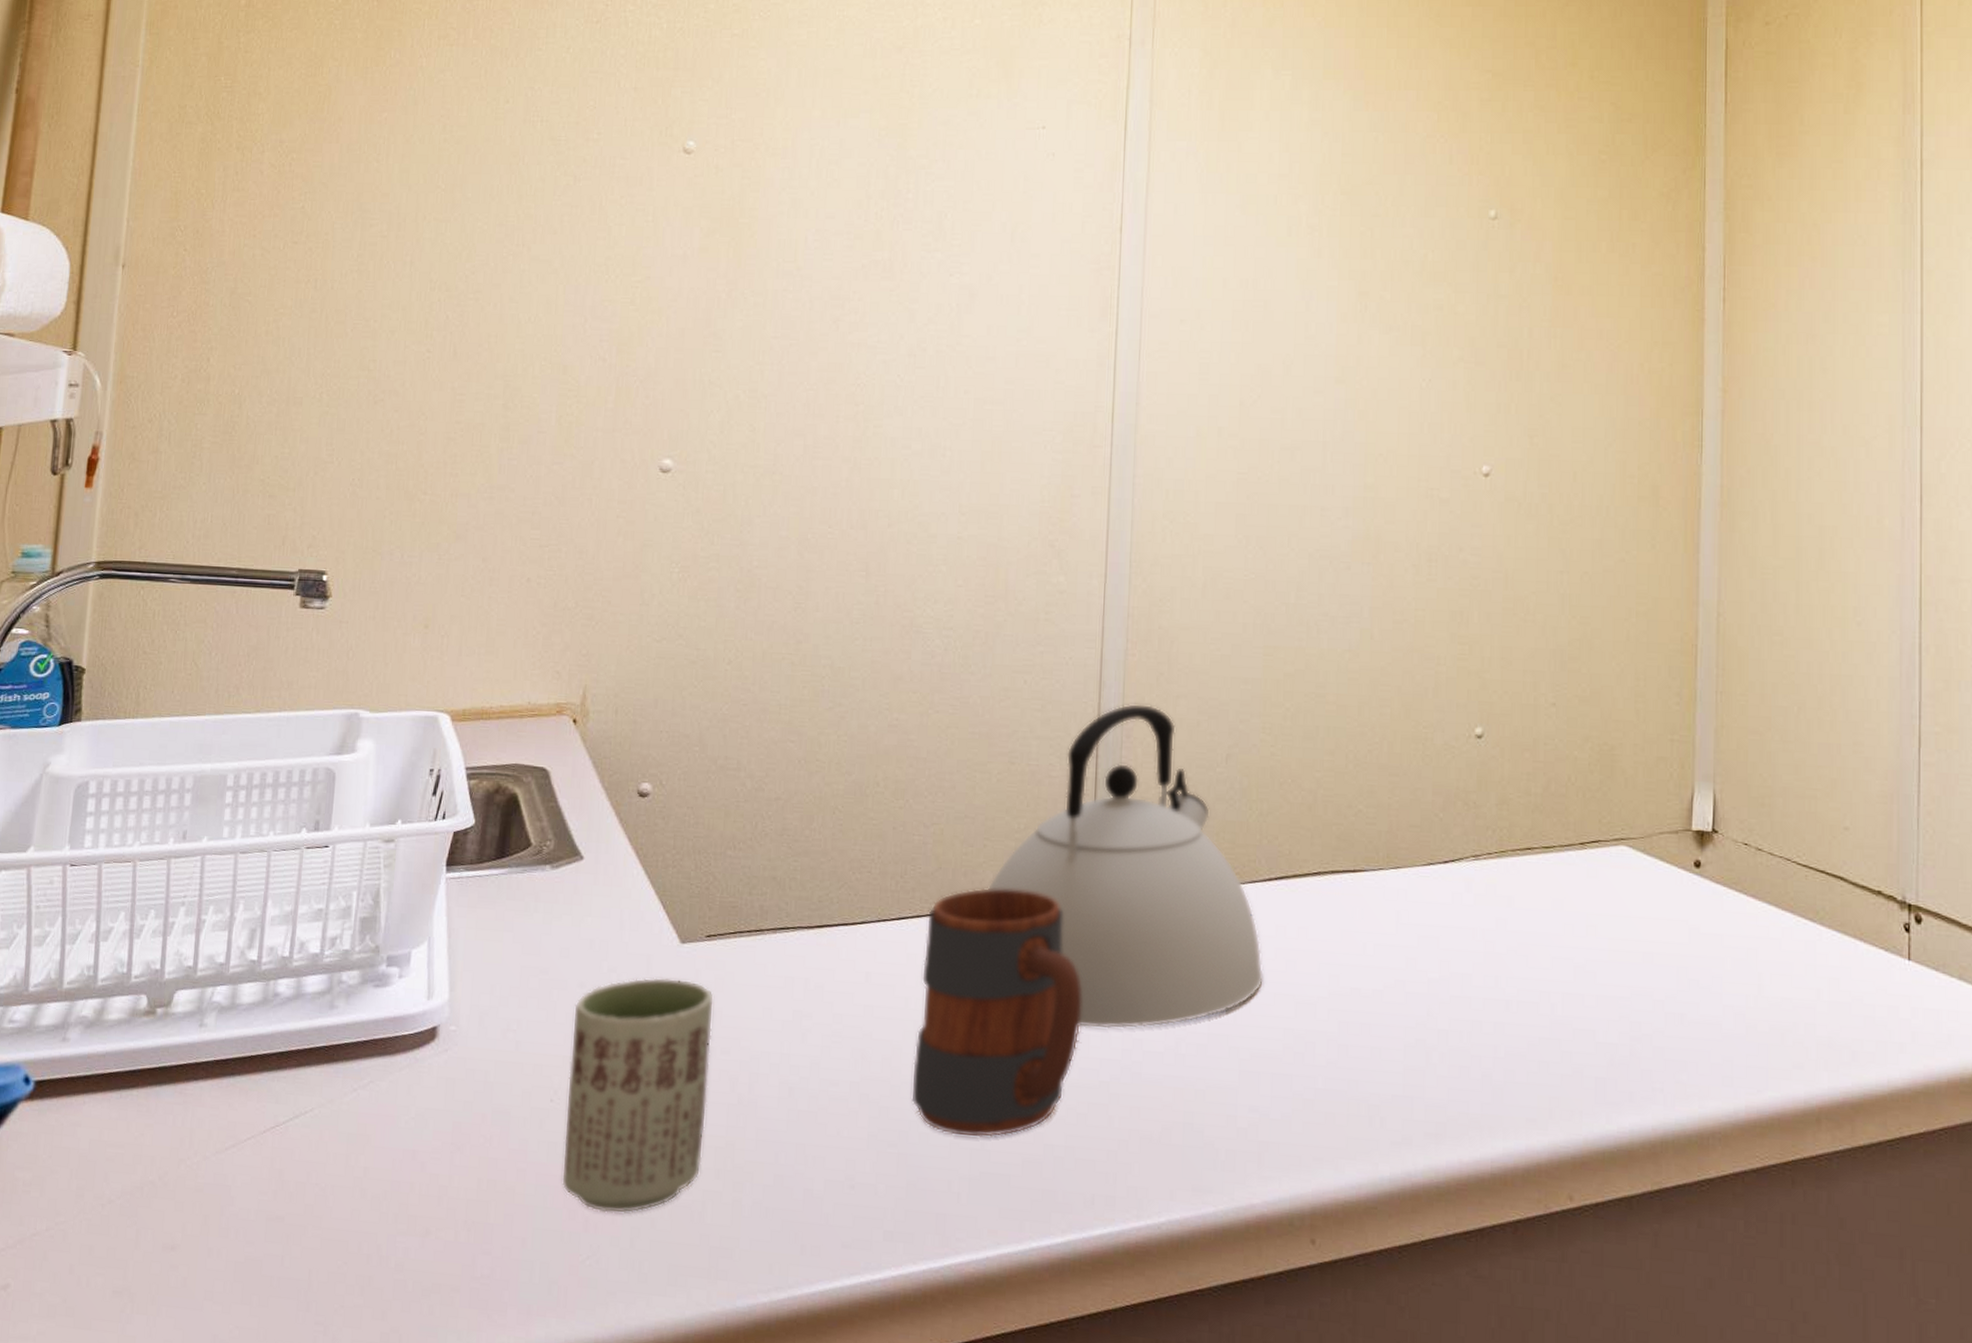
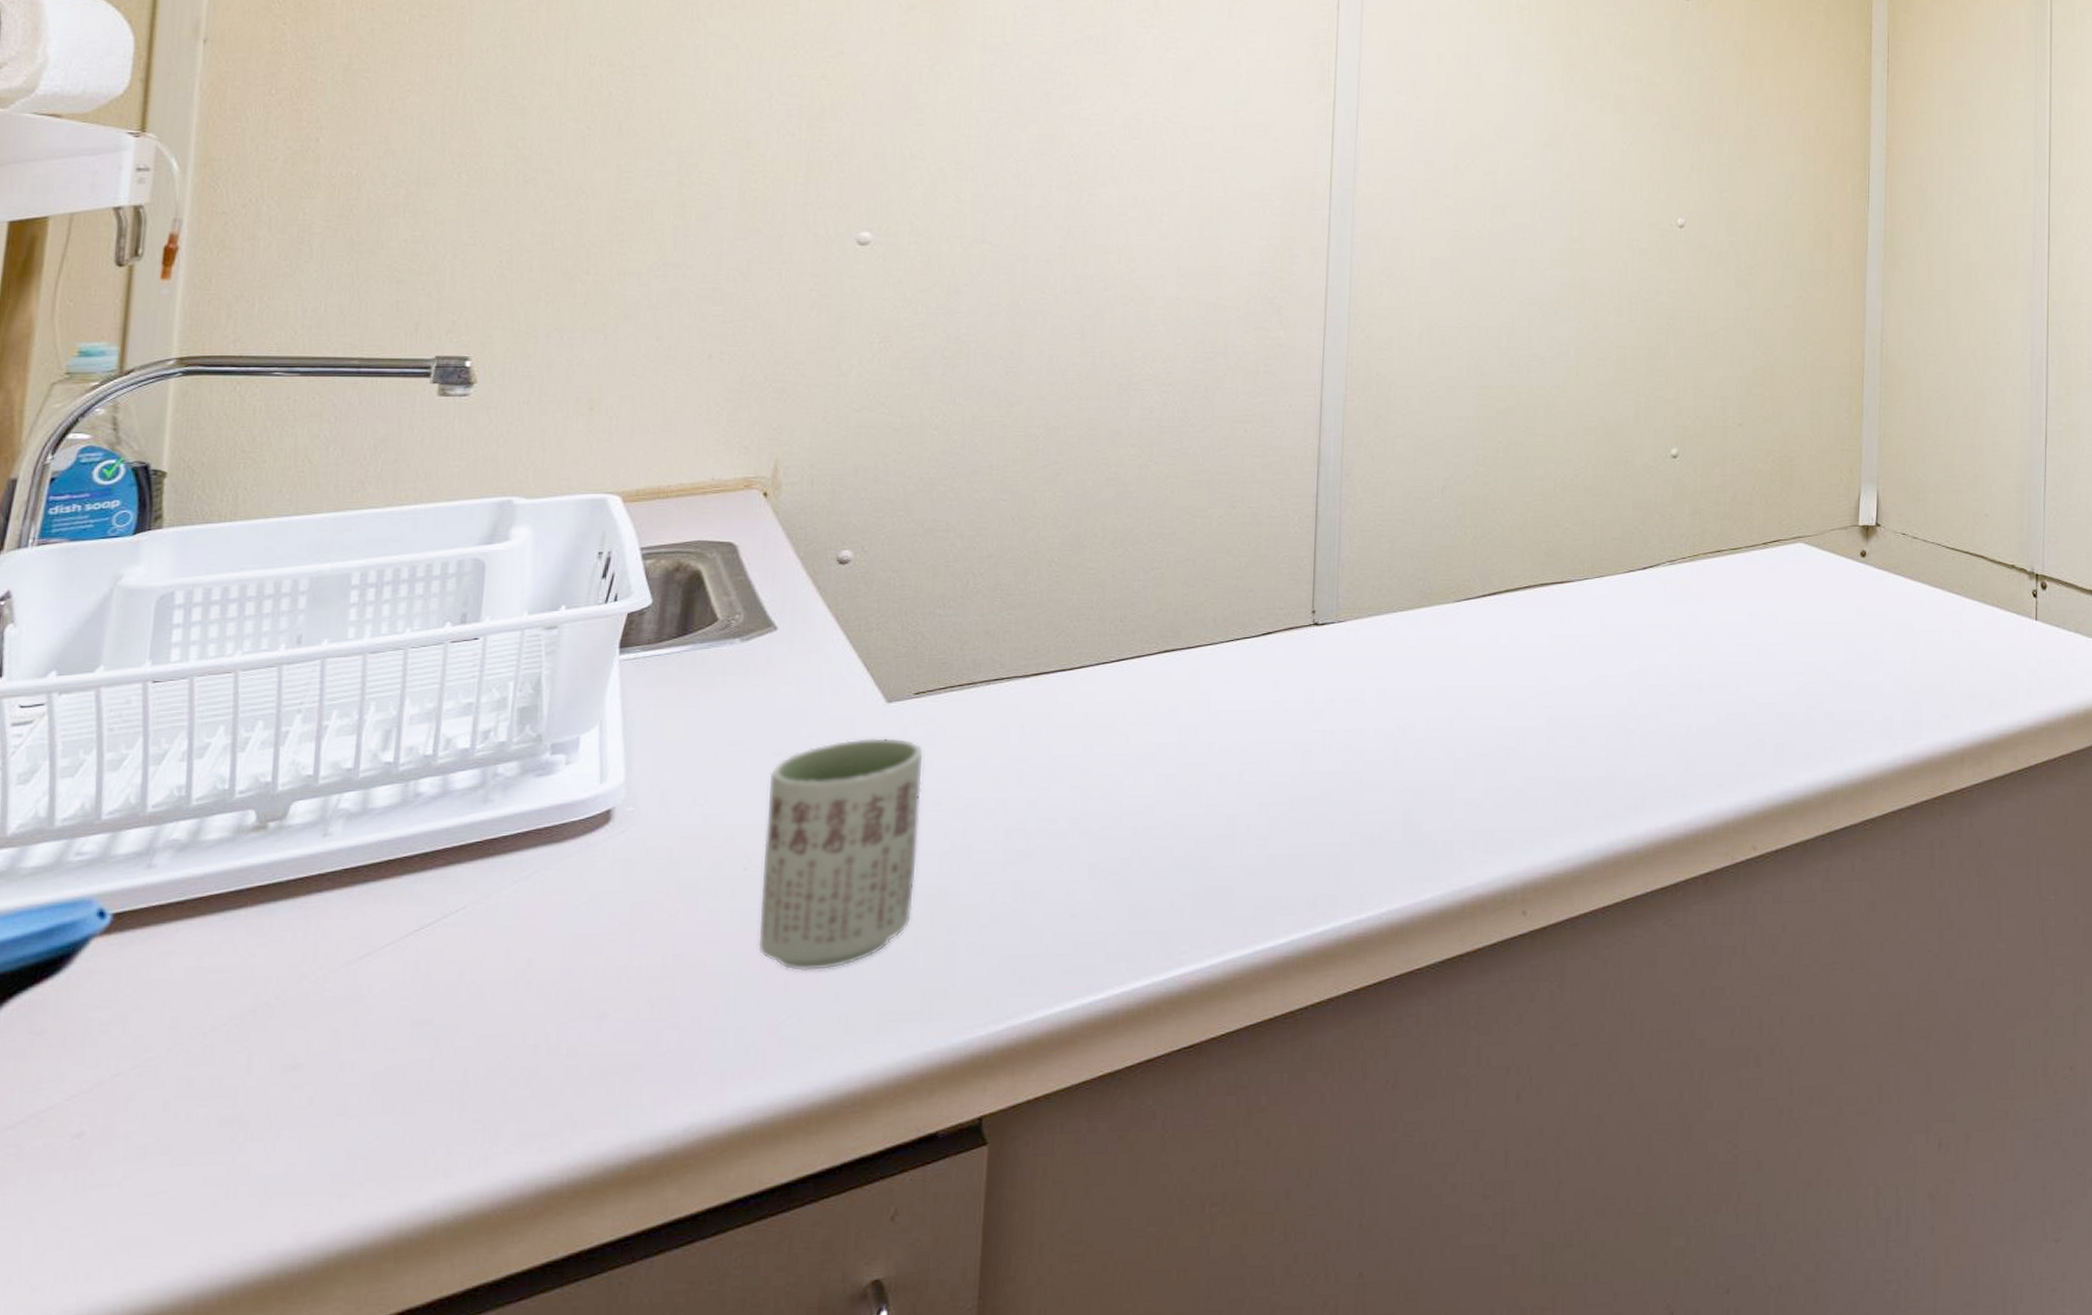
mug: present [910,887,1082,1138] -> none [1132,623,1303,858]
kettle: present [987,703,1265,1030] -> none [1208,444,1479,745]

